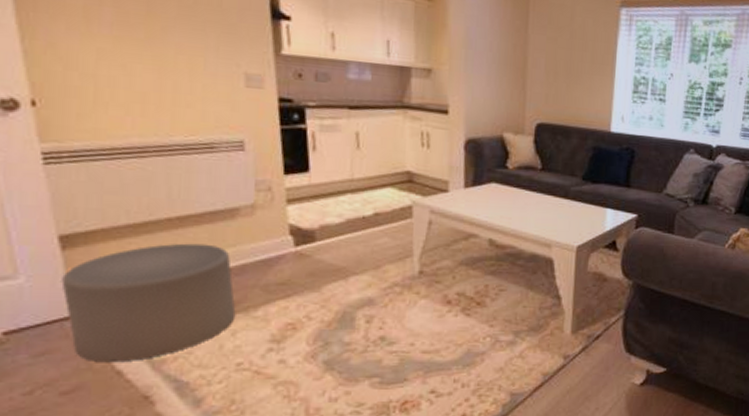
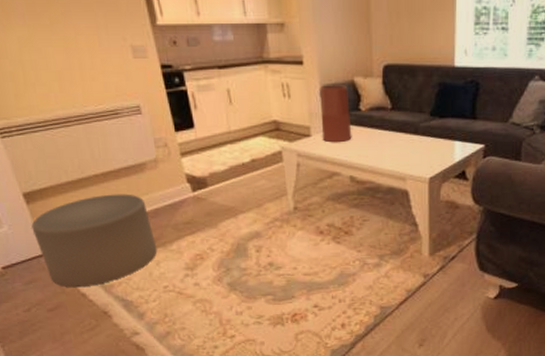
vase: none [461,138,496,202] -> present [320,84,352,143]

